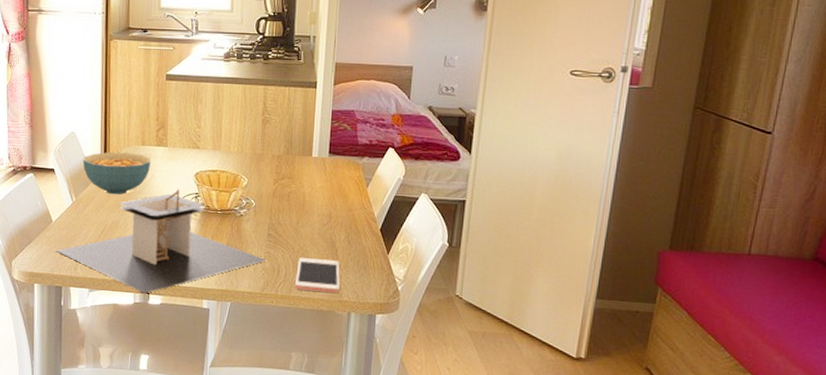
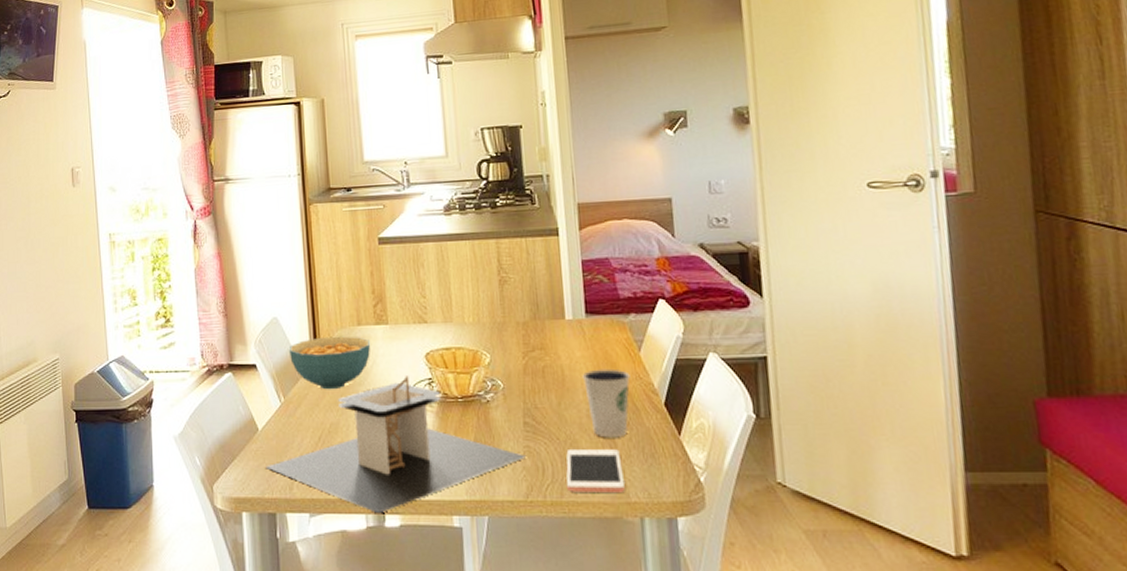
dixie cup: none [319,198,357,252] -> present [582,368,631,438]

